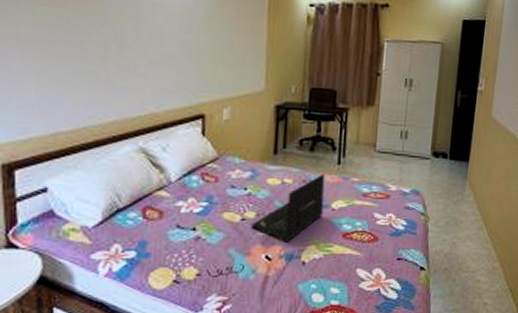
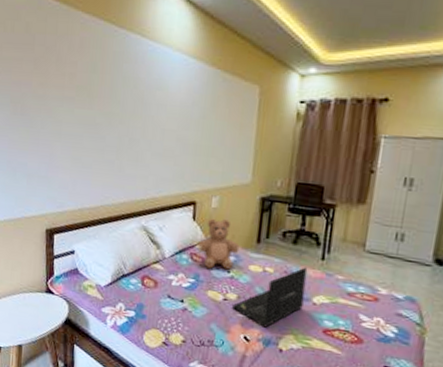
teddy bear: none [206,131,258,188] -> present [195,218,241,270]

